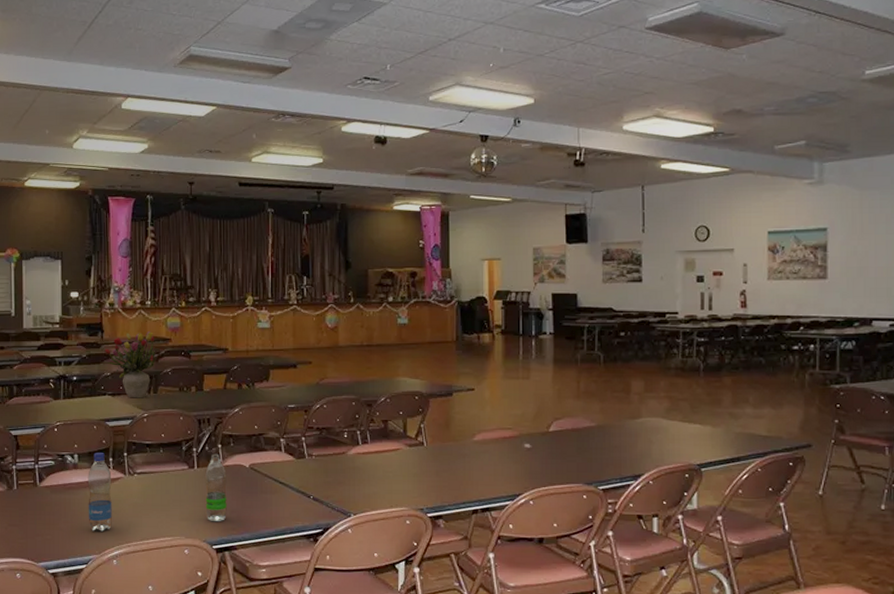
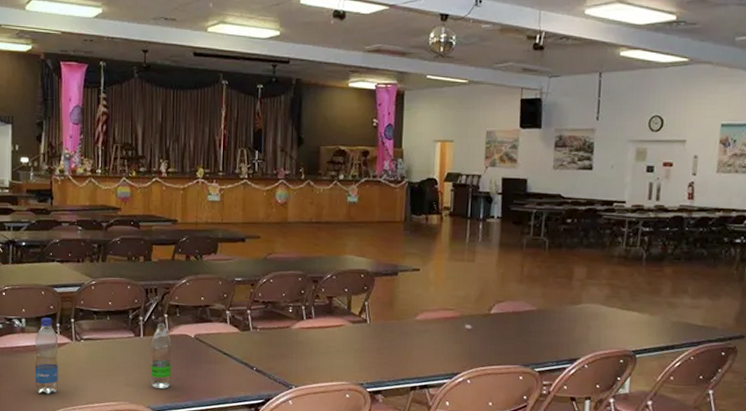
flower arrangement: present [103,332,156,398] -> none [52,200,106,266]

